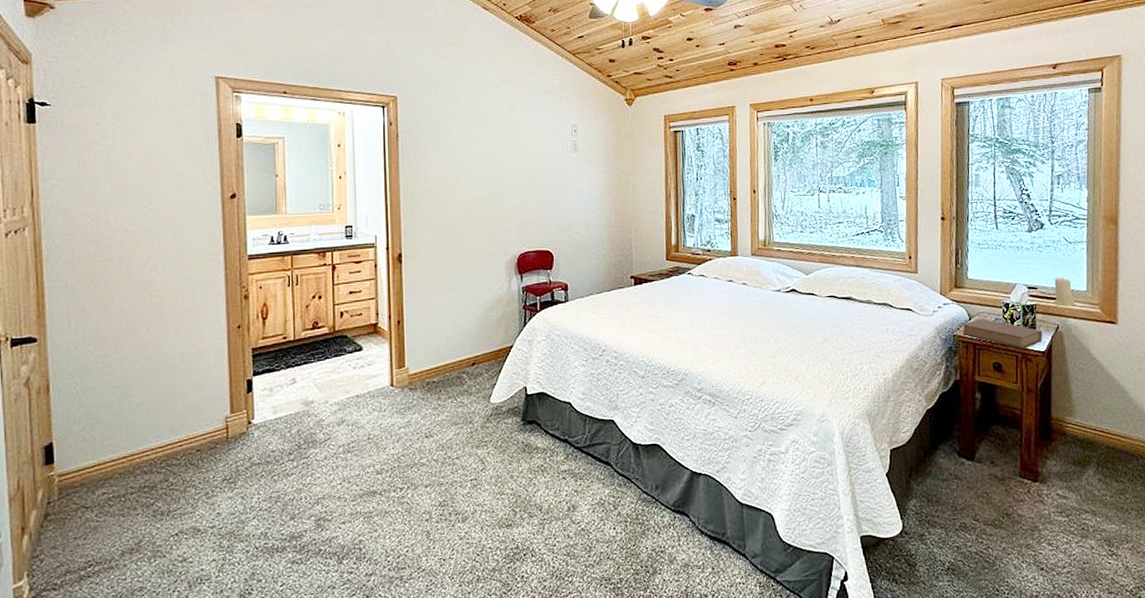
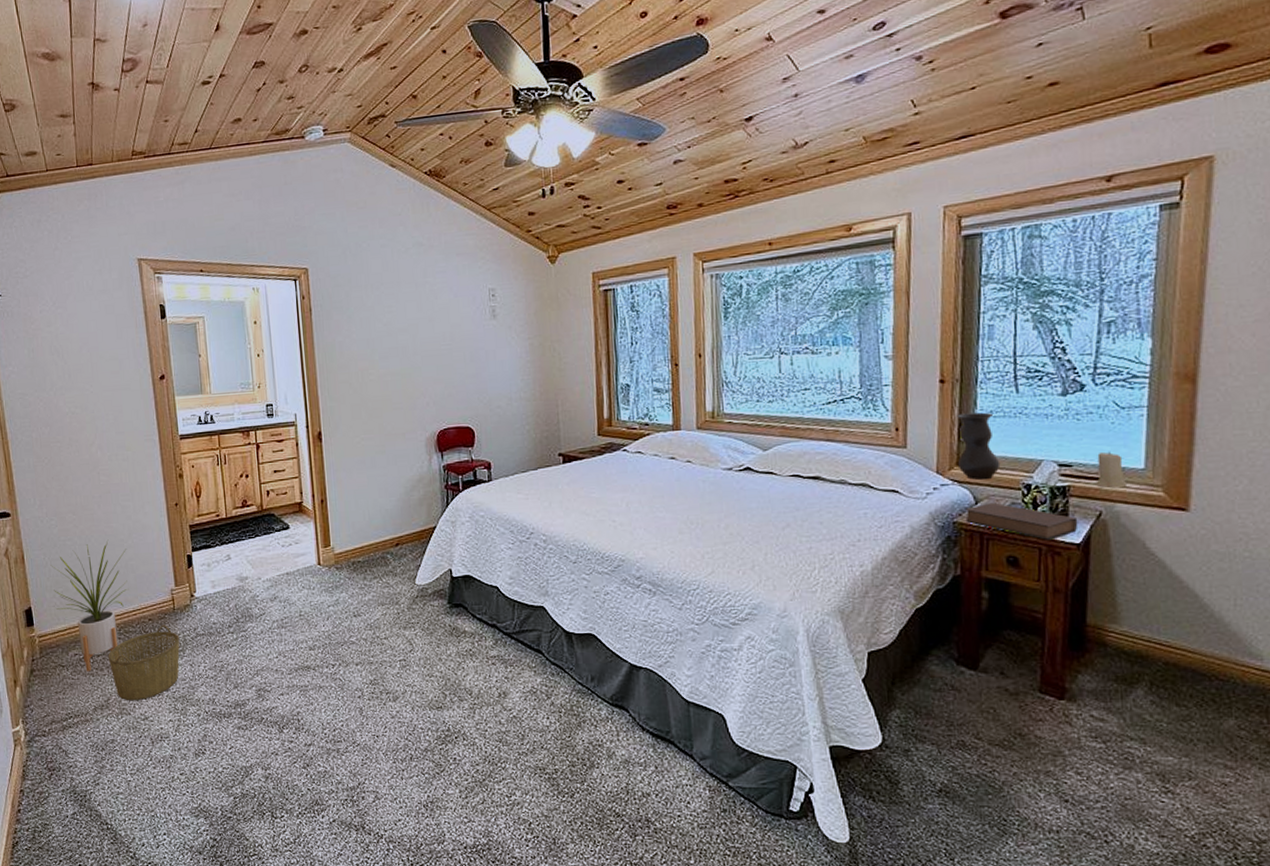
house plant: none [82,365,177,513] -> present [50,539,128,672]
basket: none [144,455,232,542] -> present [108,624,180,701]
vase: none [954,244,987,301] -> present [957,412,1001,481]

